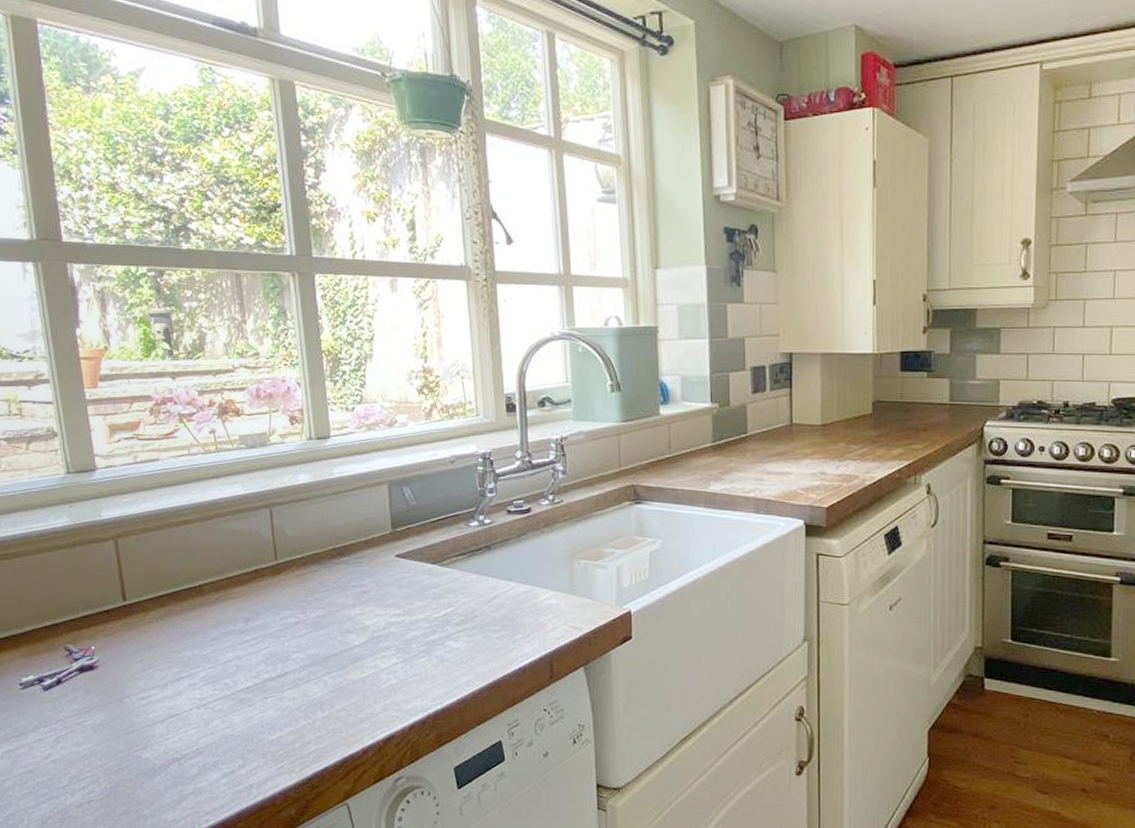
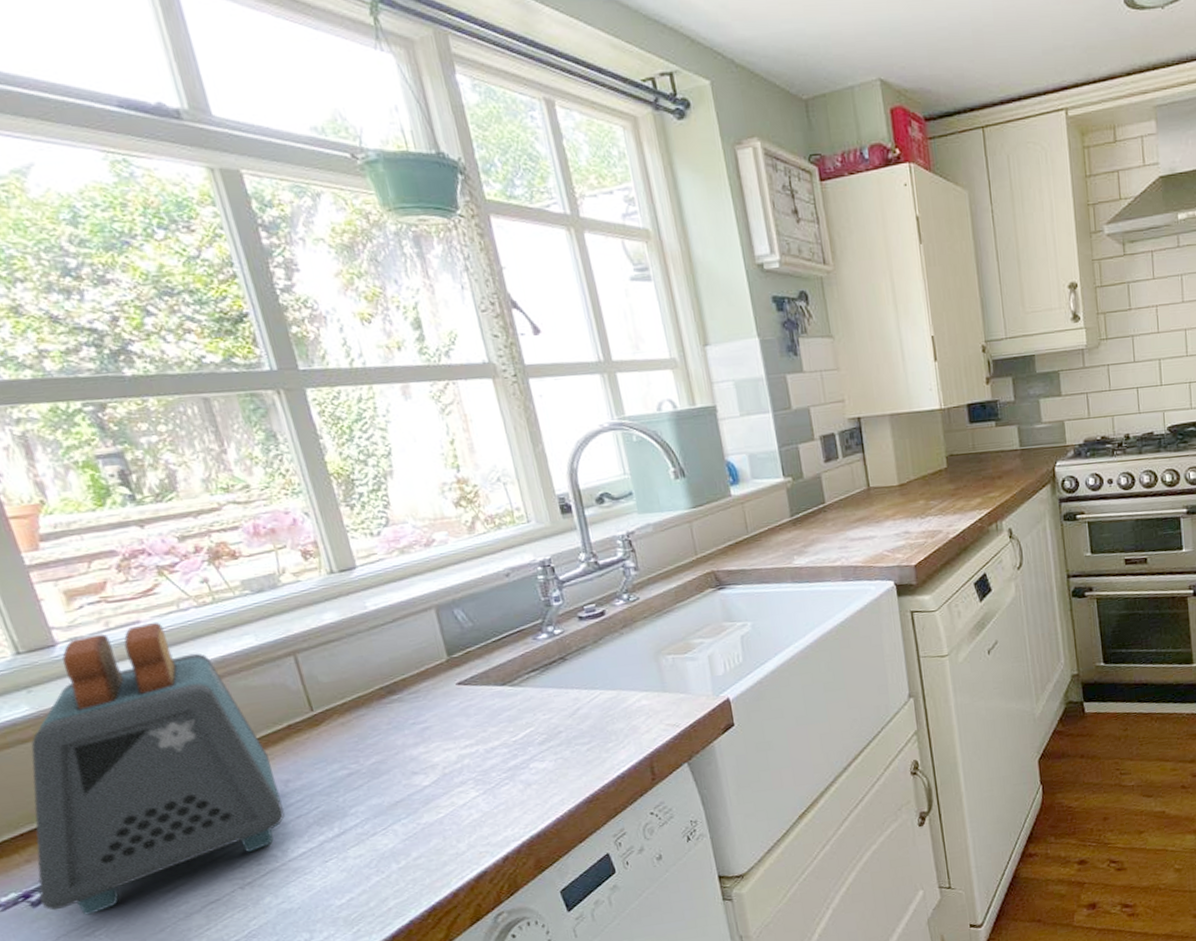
toaster: none [49,462,241,706] -> present [31,623,285,916]

